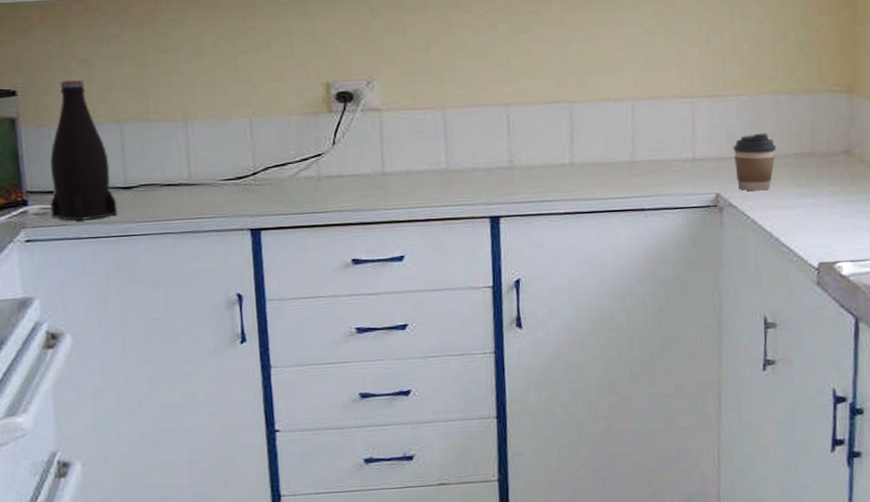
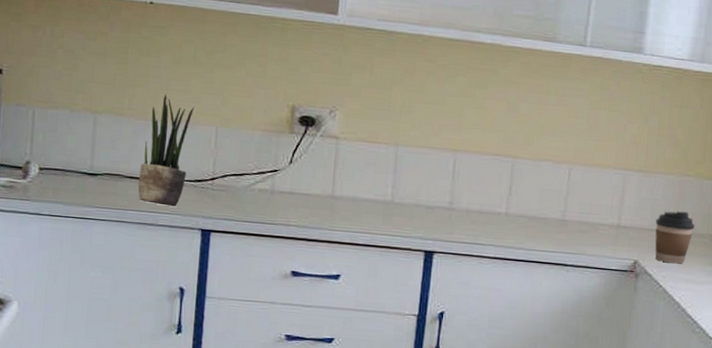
bottle: present [49,79,118,221] -> none [16,67,81,199]
potted plant: none [176,90,226,210] -> present [138,94,195,207]

